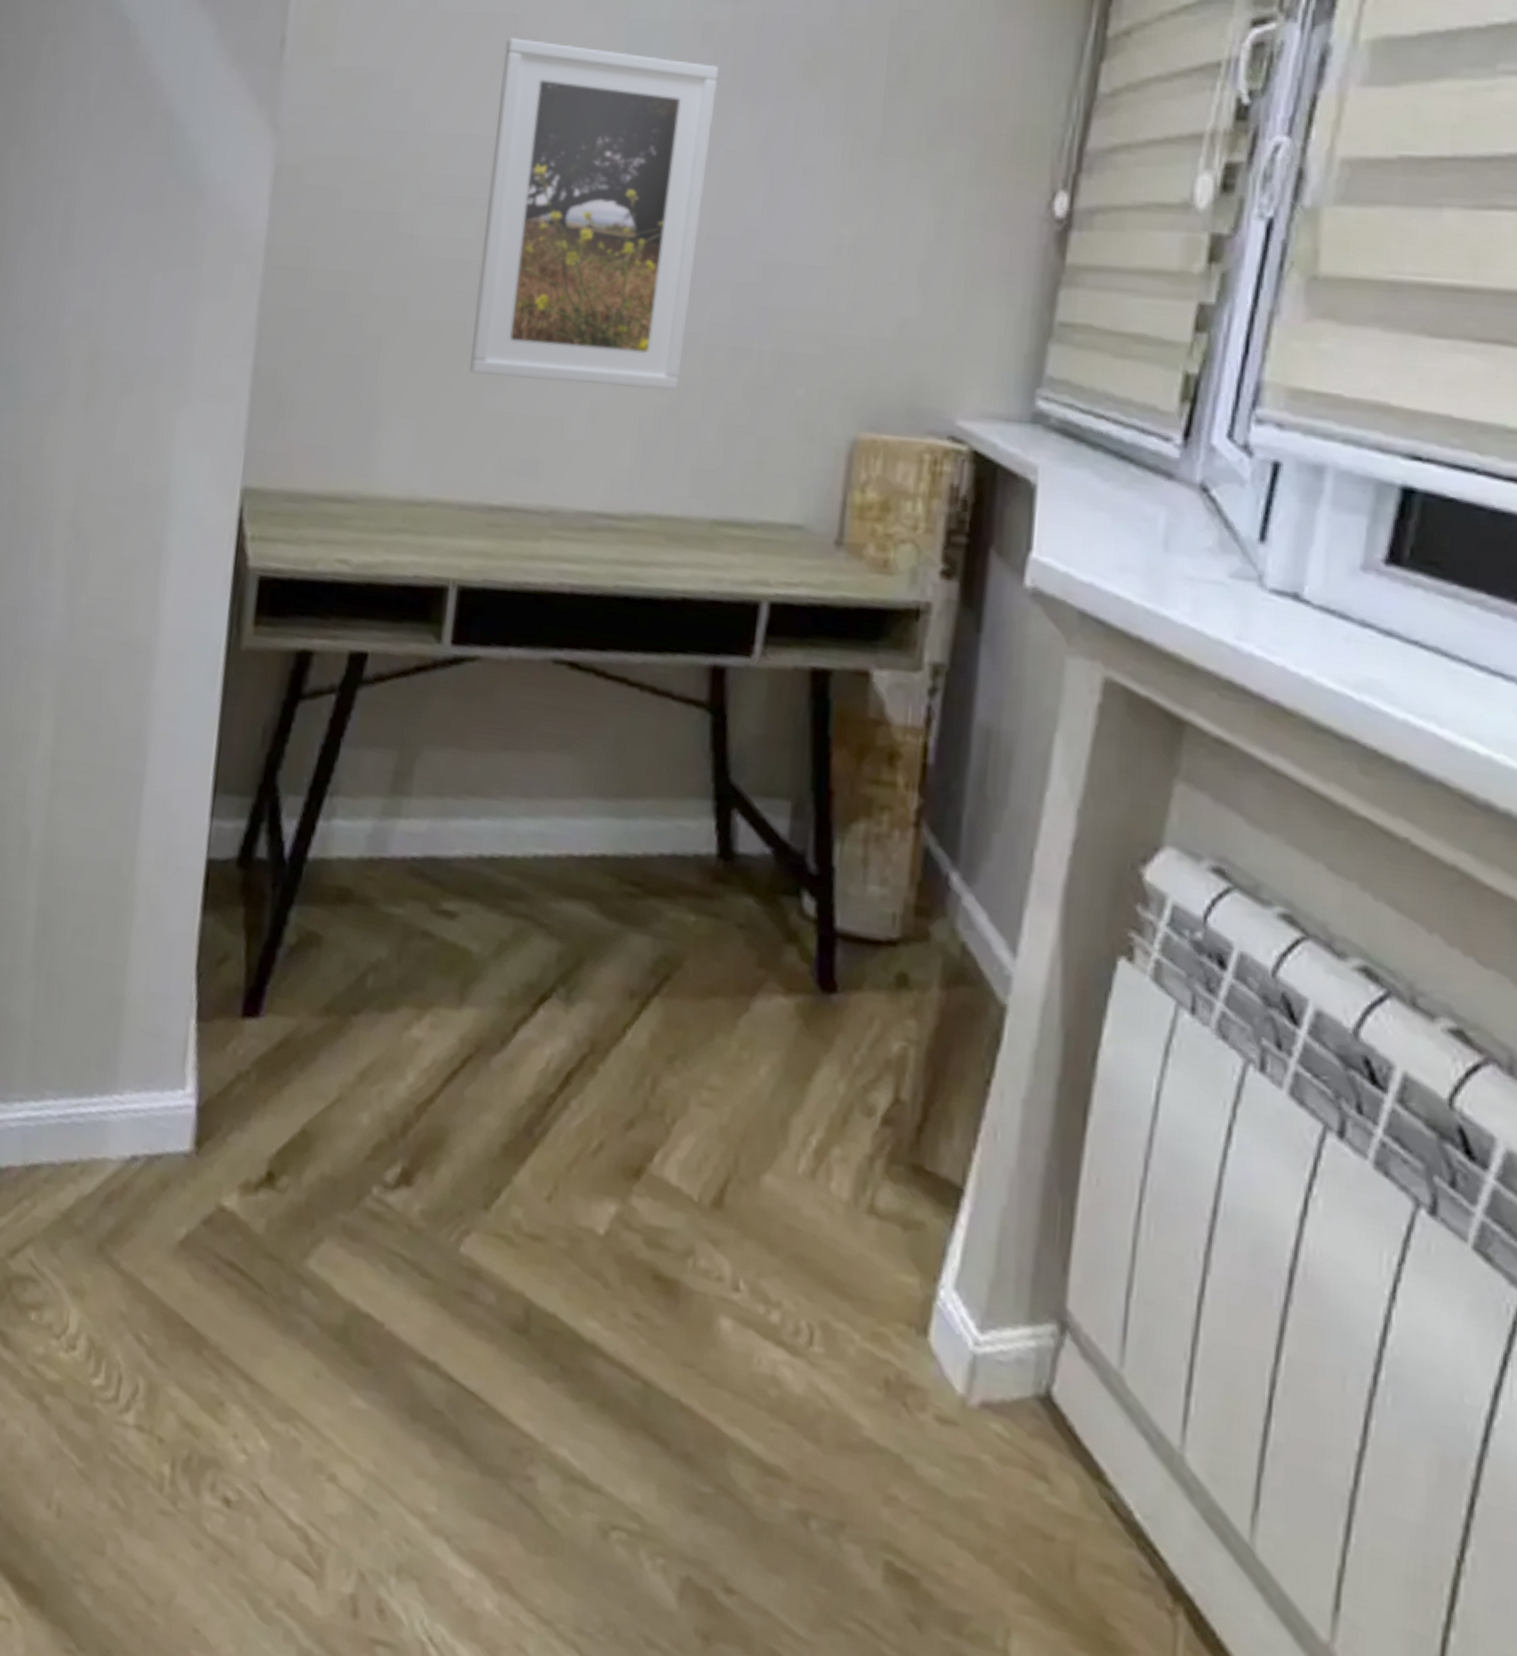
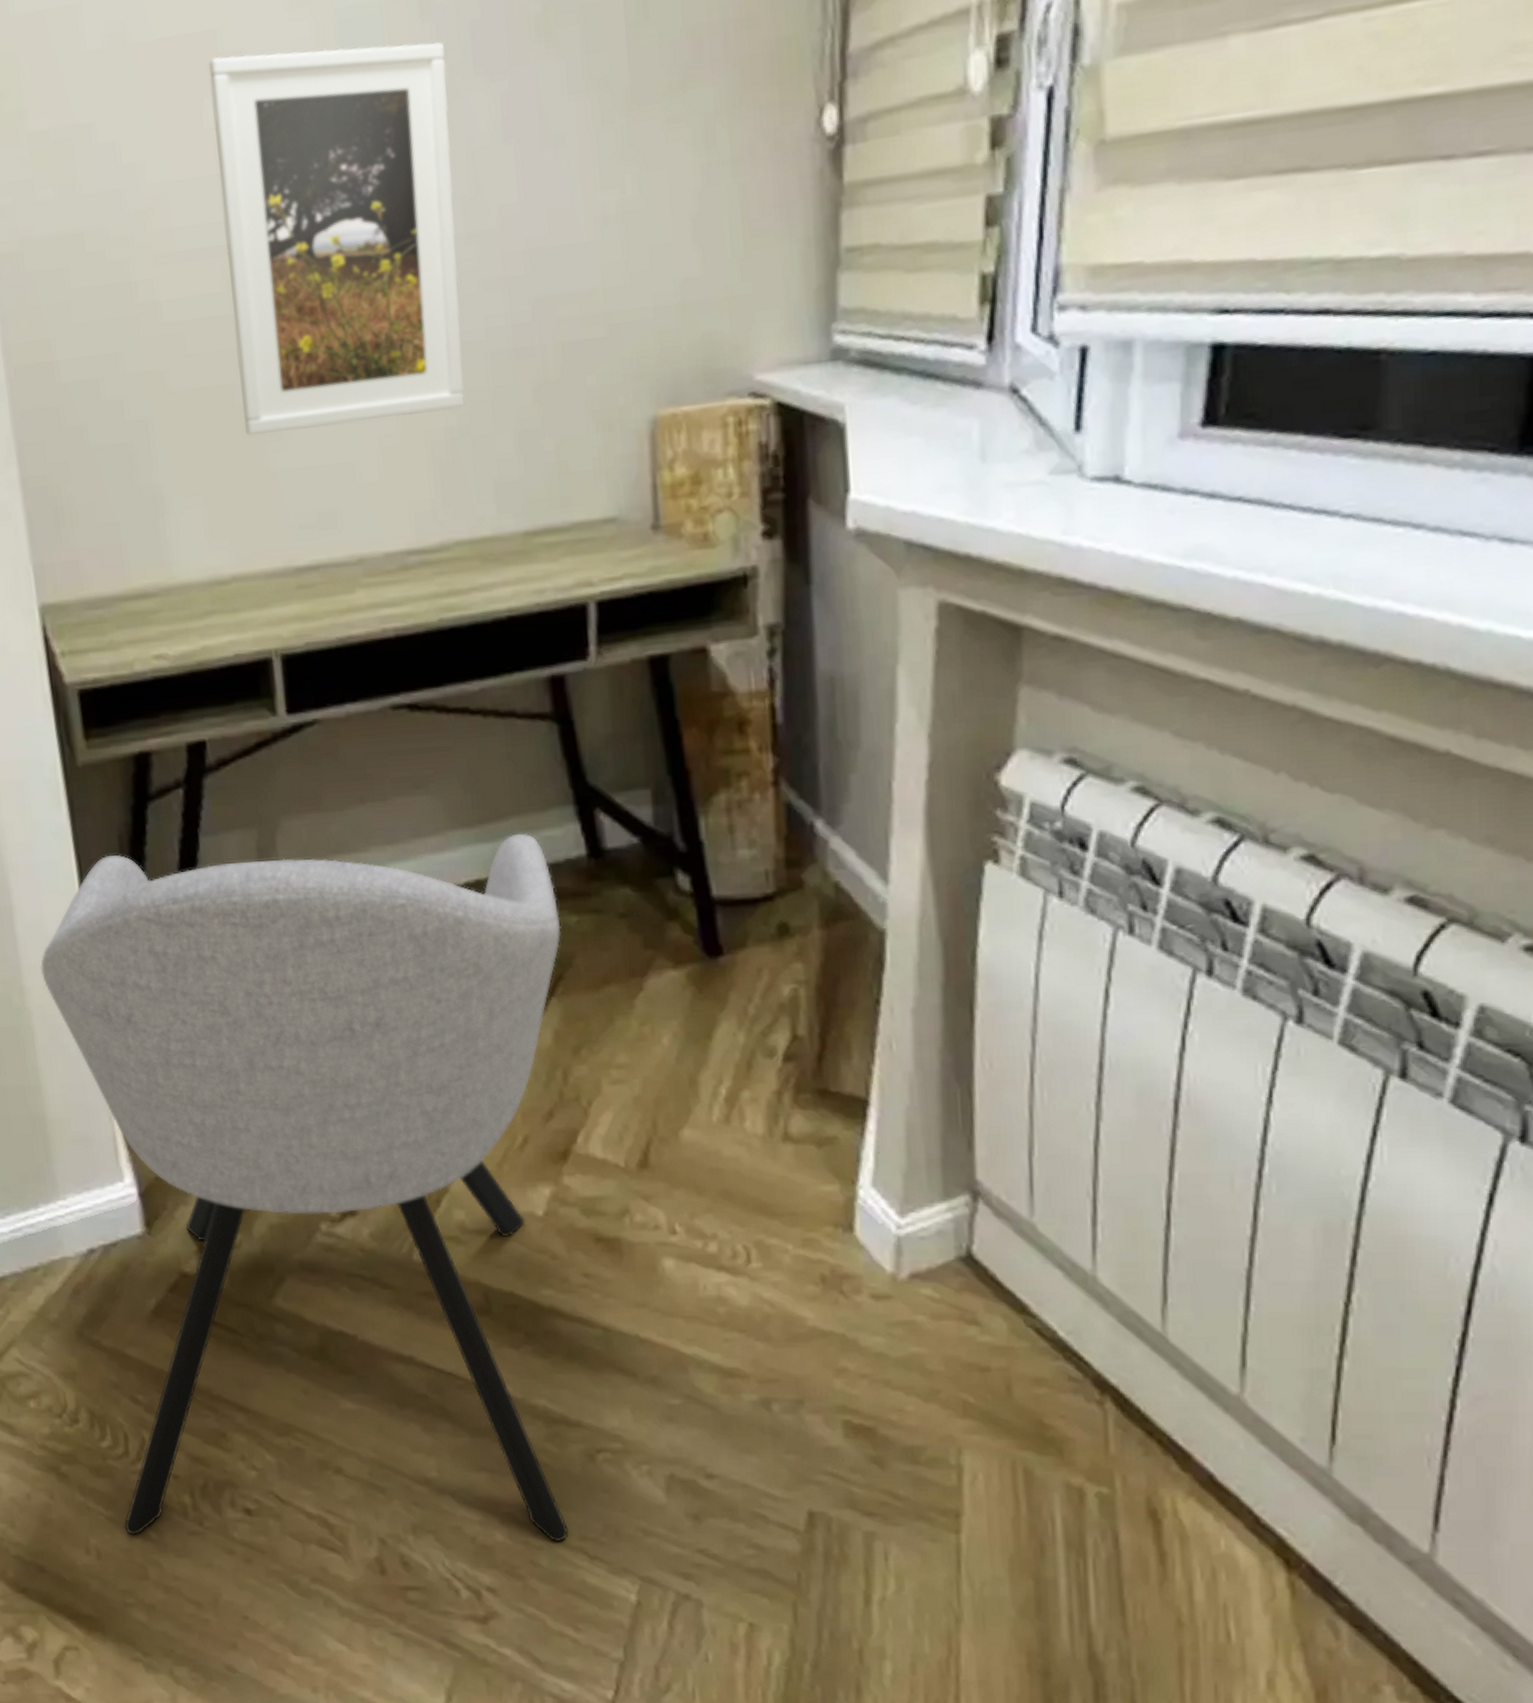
chair: none [94,745,679,1628] -> present [40,833,569,1541]

